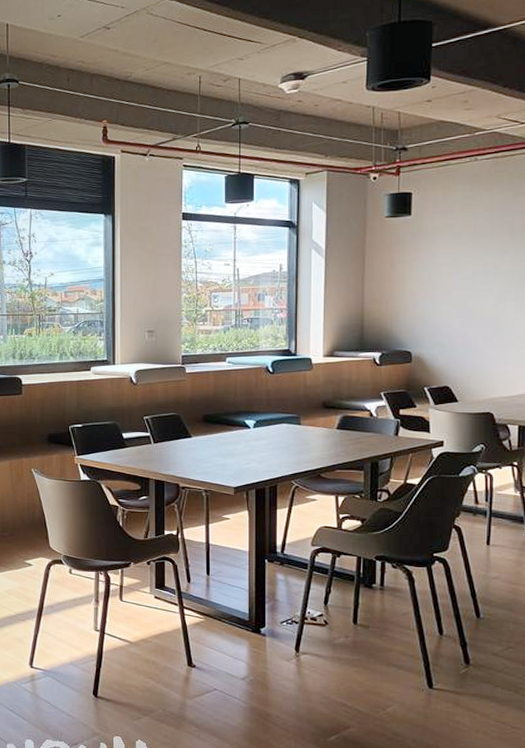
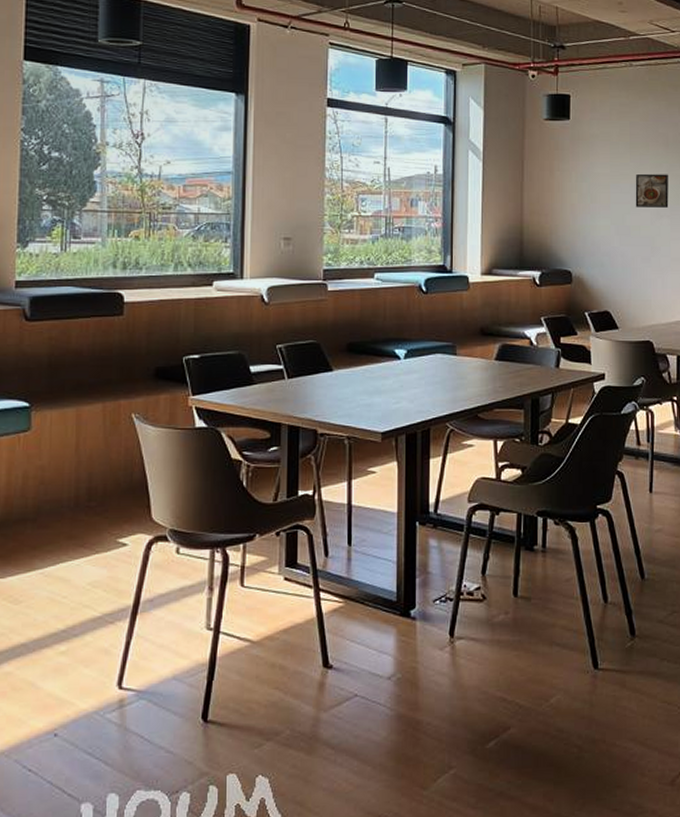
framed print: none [478,259,514,292] -> present [635,173,669,208]

